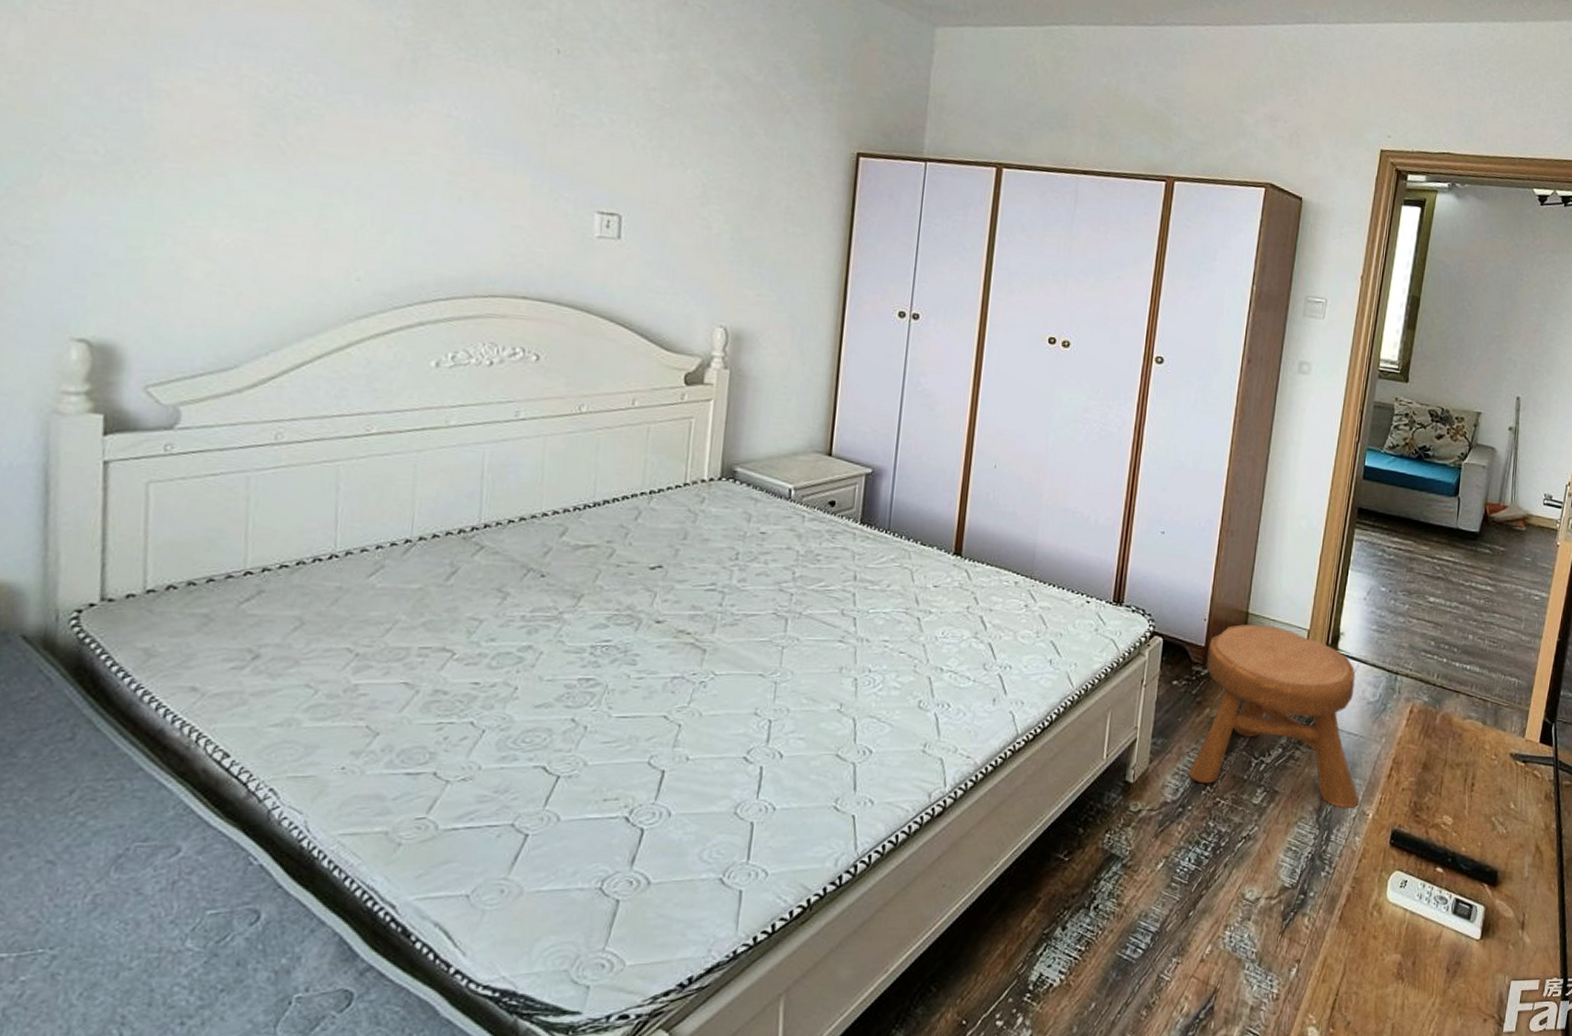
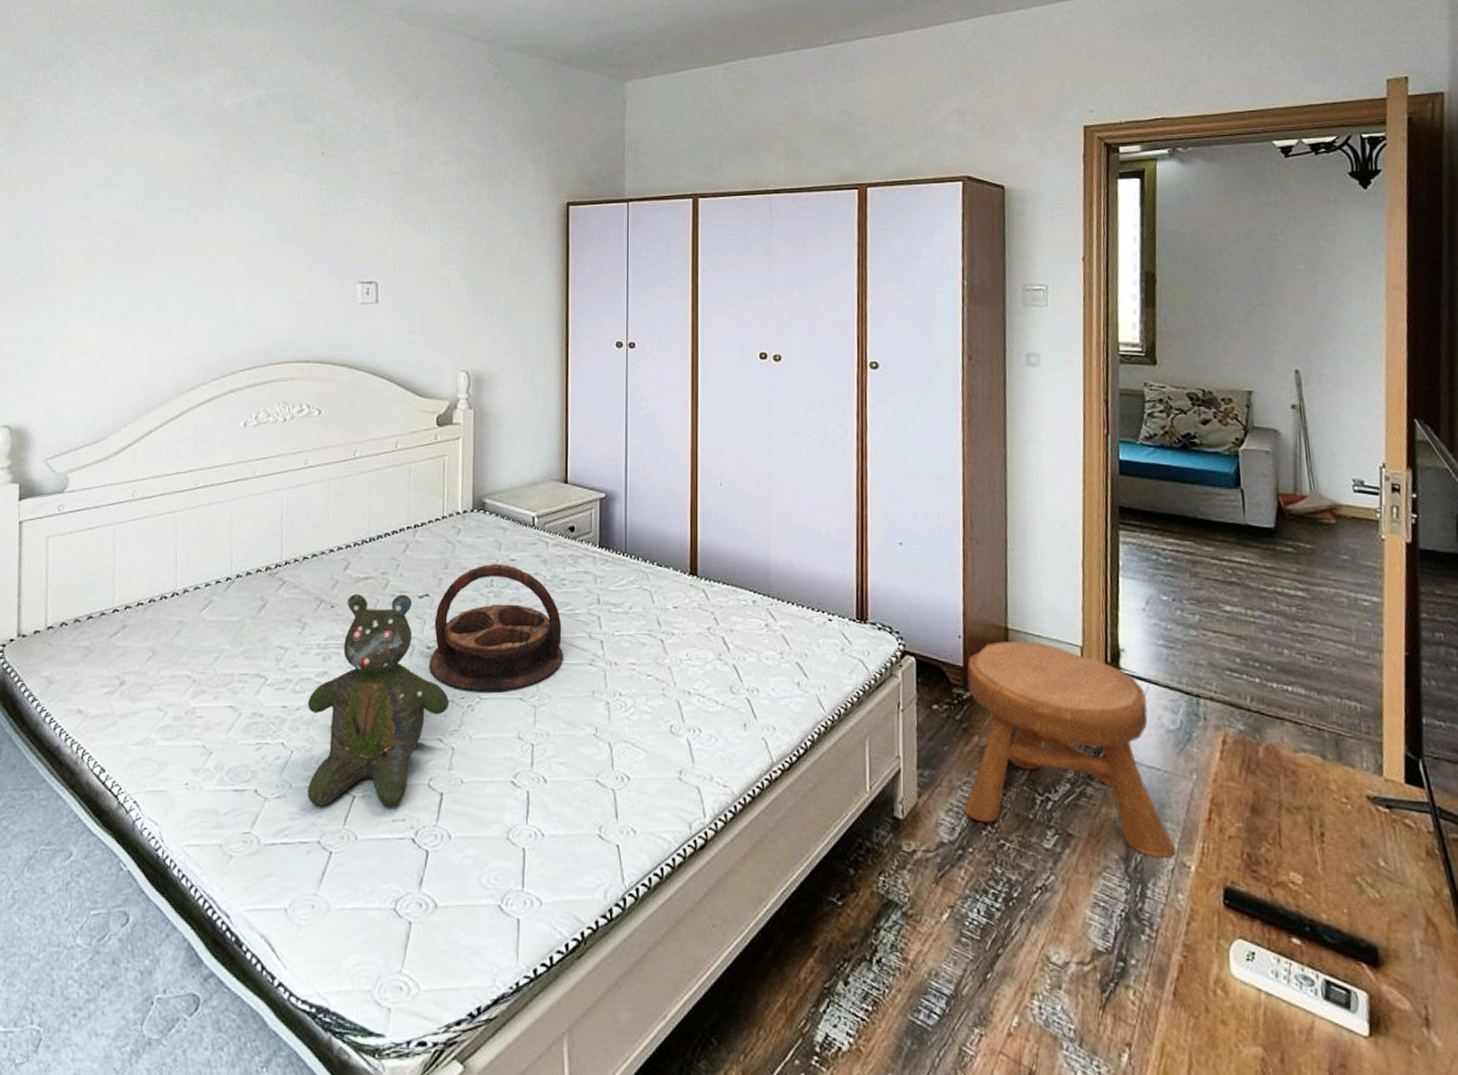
teddy bear: none [501,562,678,788] -> present [307,593,449,808]
serving tray: none [657,535,813,669] -> present [428,563,564,693]

